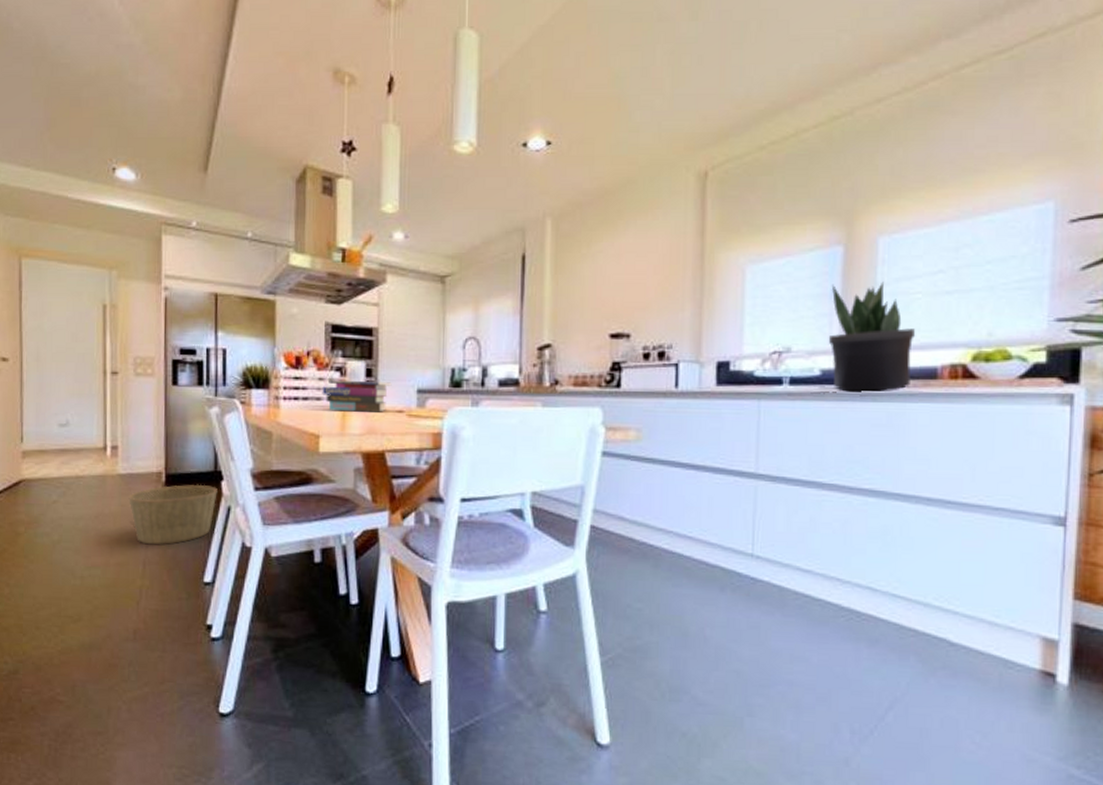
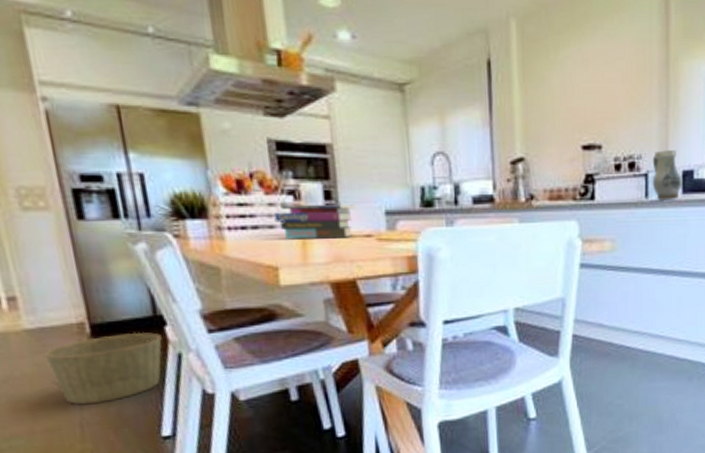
ceramic pitcher: none [683,340,717,392] -> present [652,150,682,201]

